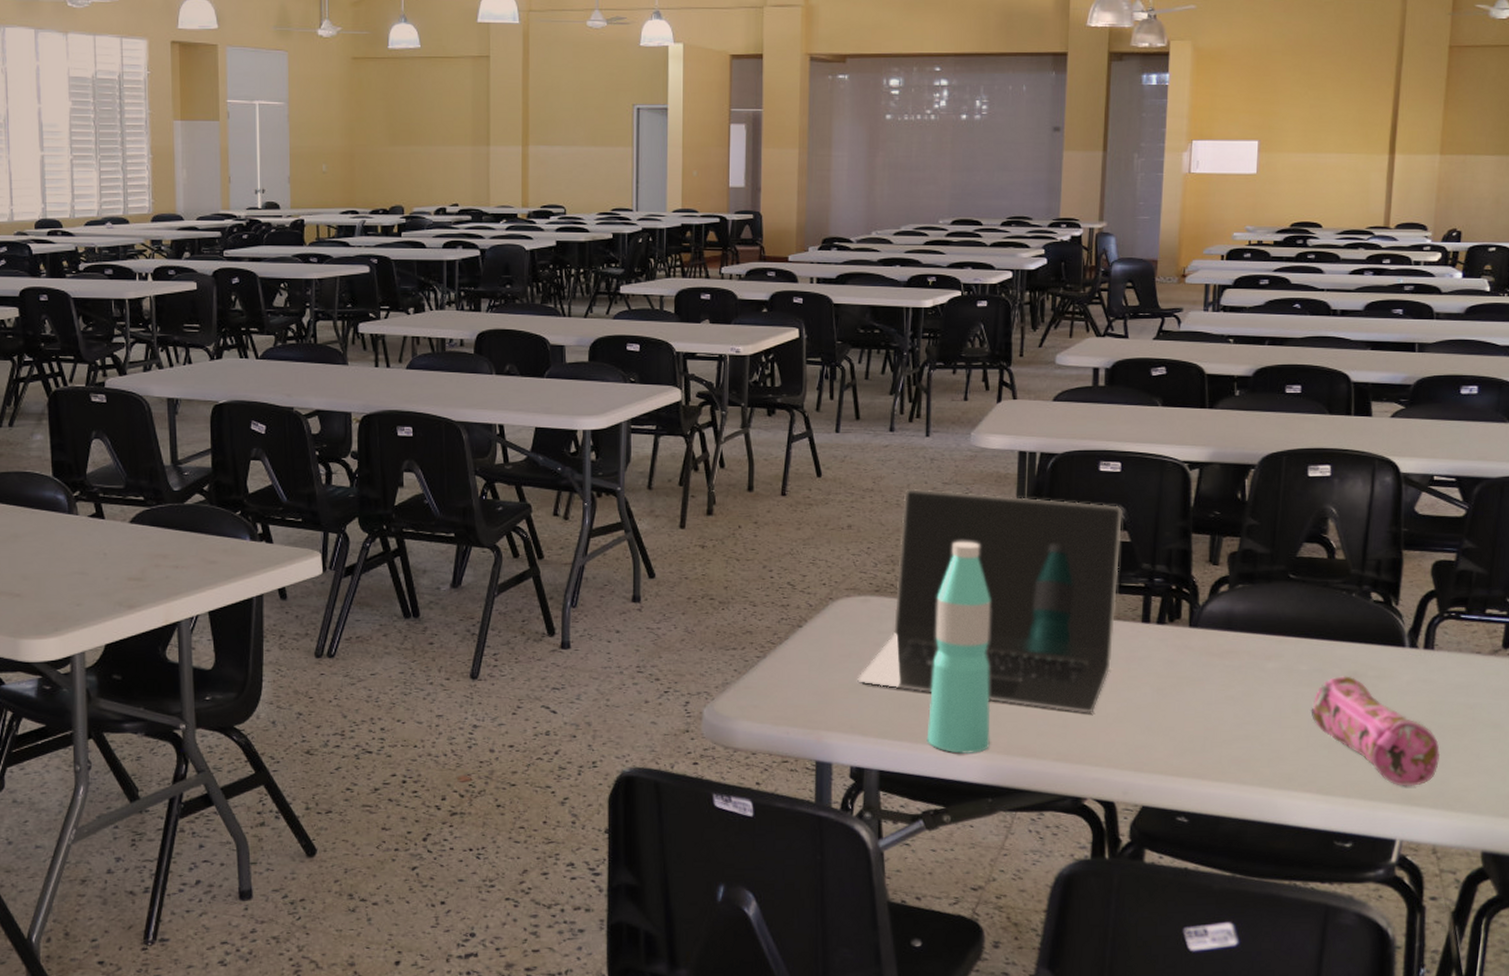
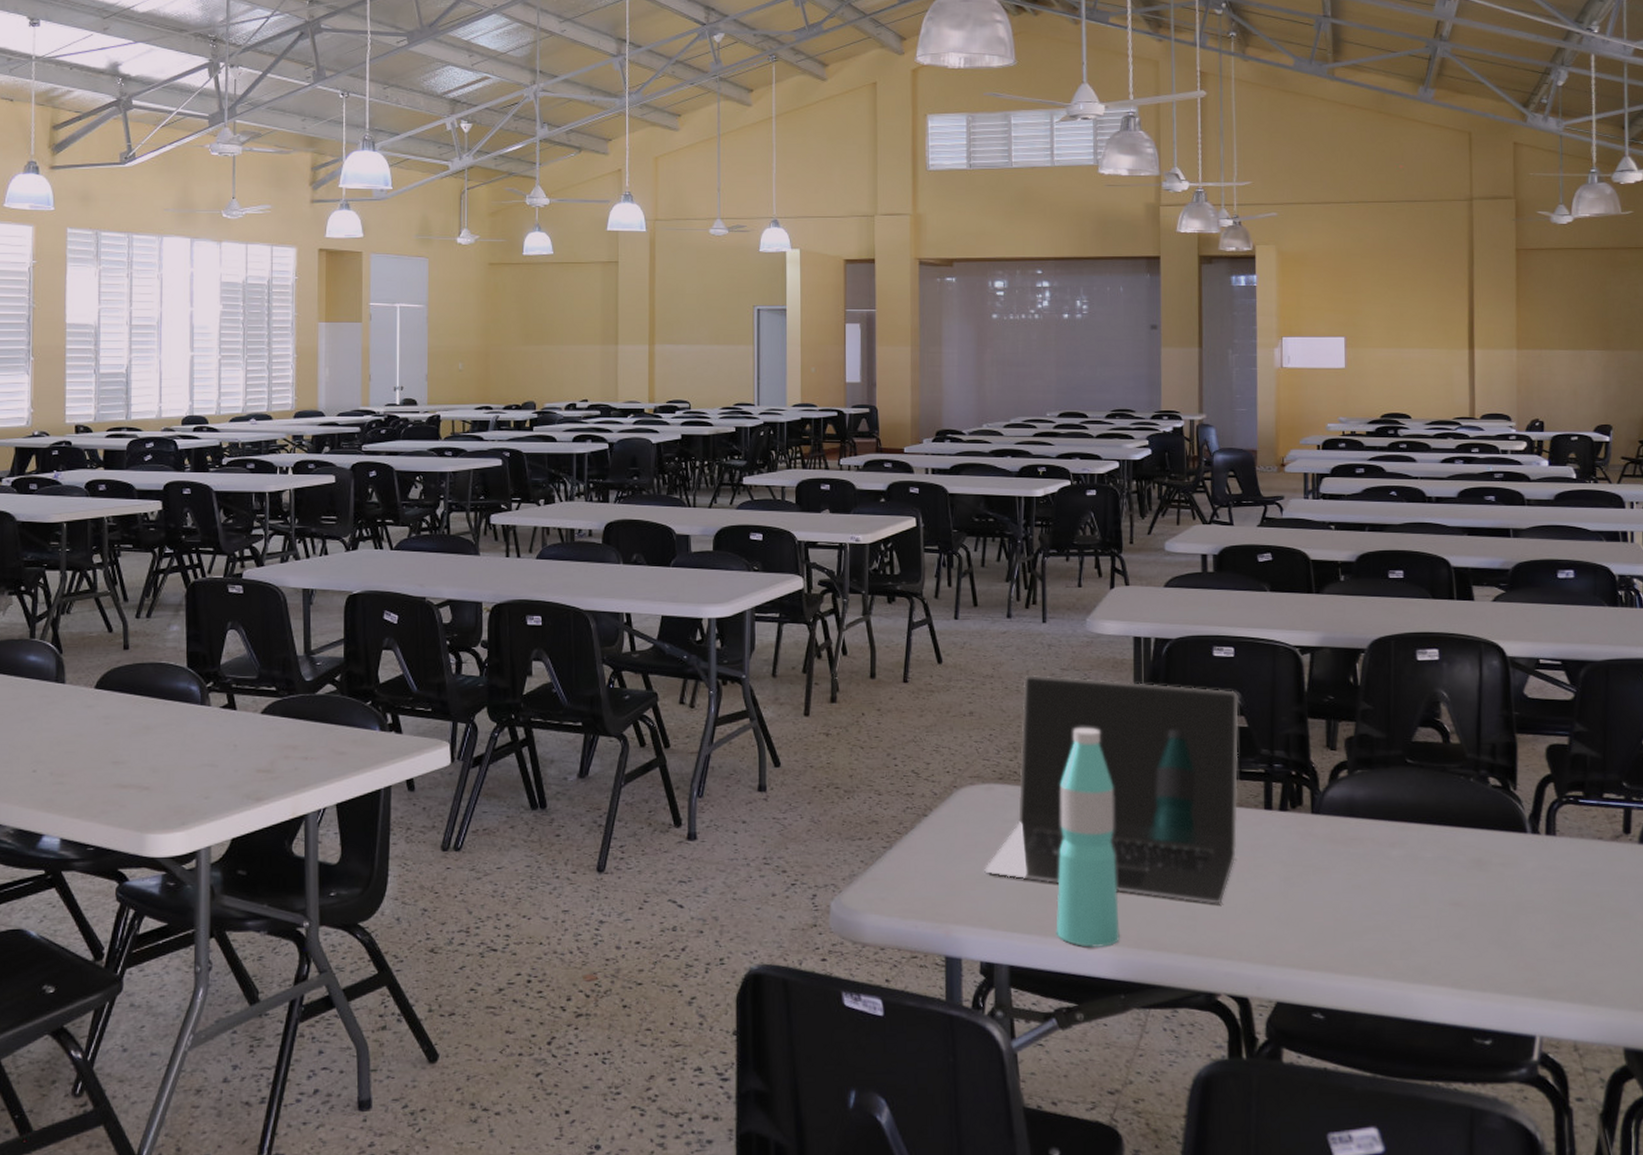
pencil case: present [1311,676,1440,786] -> none [1439,863,1572,979]

